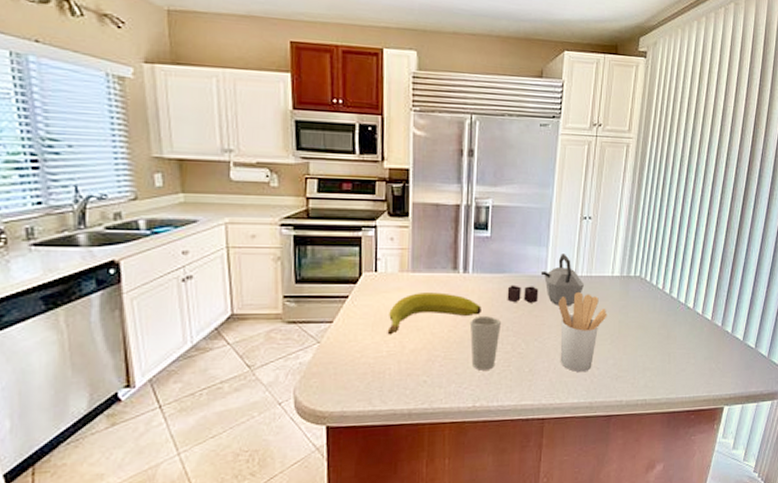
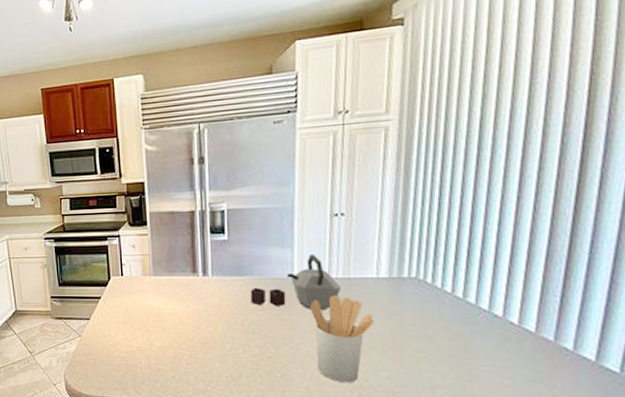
banana: present [387,292,481,335] -> none [136,295,224,333]
cup: present [469,316,501,370] -> none [213,319,246,372]

